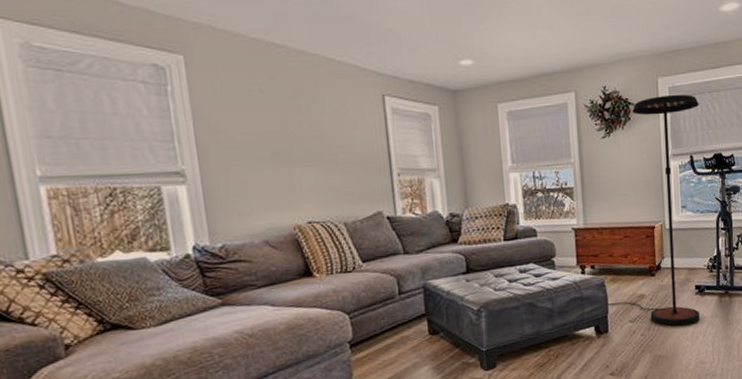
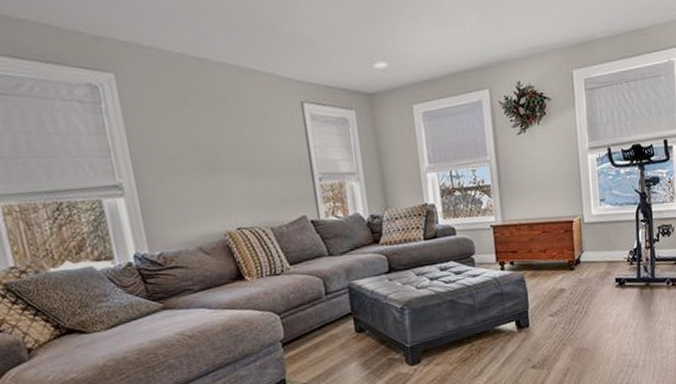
floor lamp: present [606,94,701,326] -> none [526,85,621,319]

